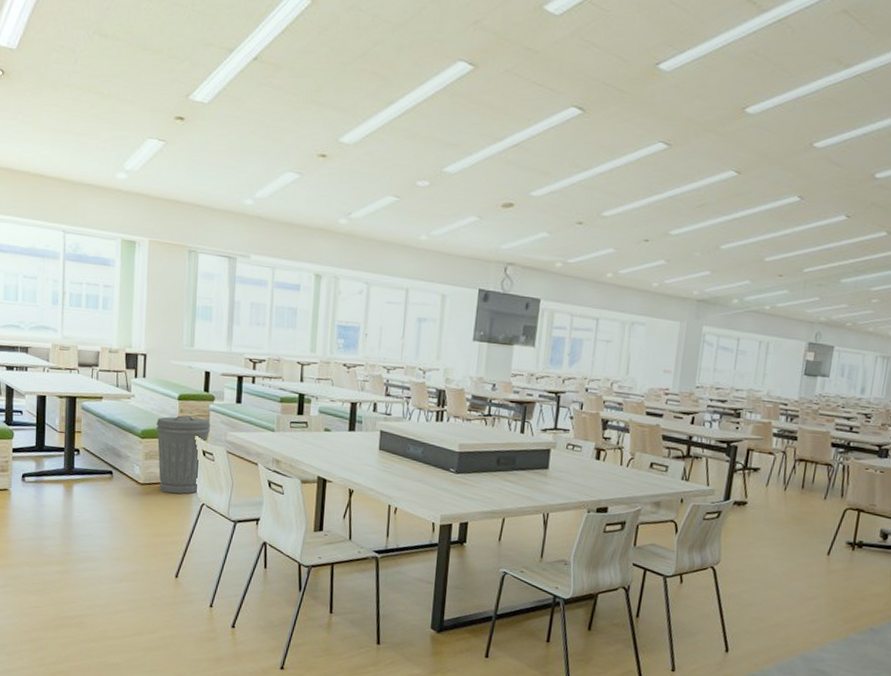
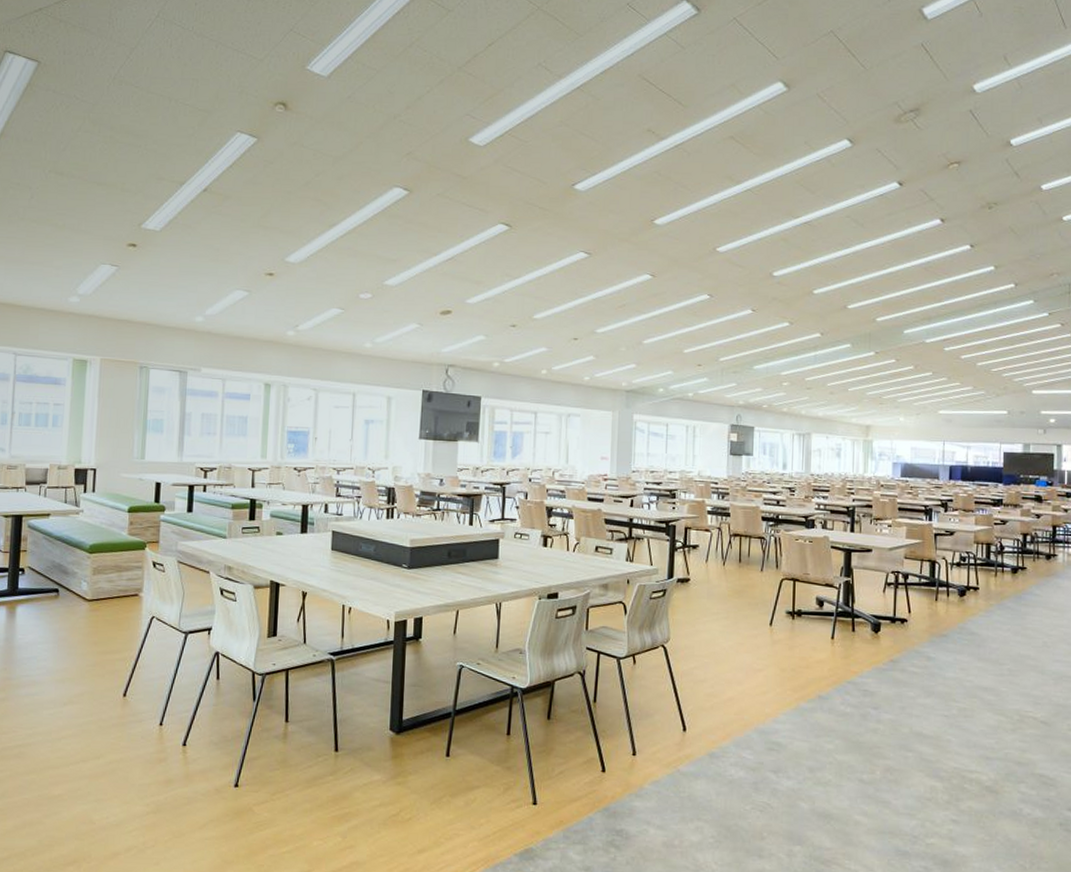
trash can: present [156,415,211,494] -> none [105,528,162,608]

